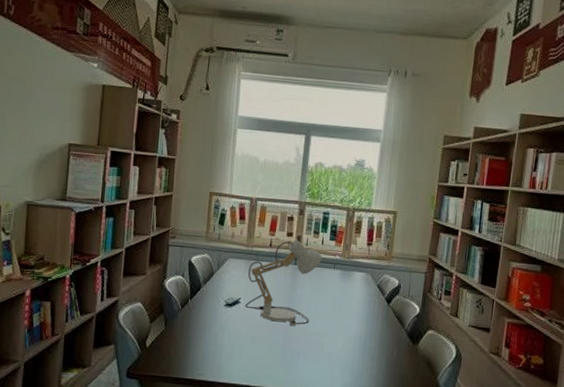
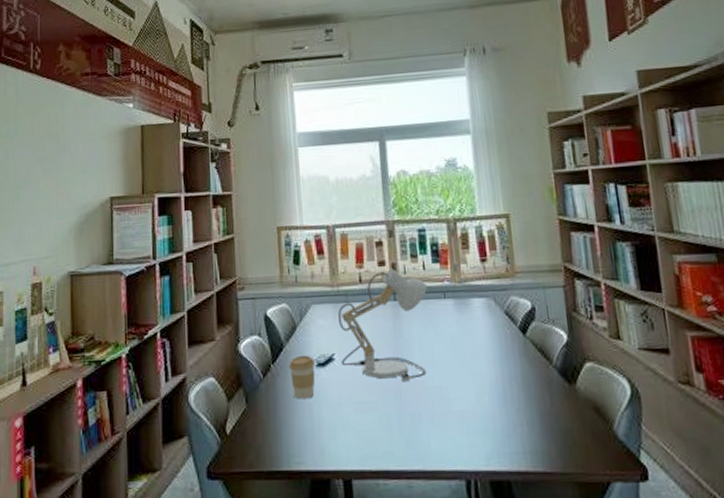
coffee cup: none [203,295,225,329] -> present [288,355,316,399]

